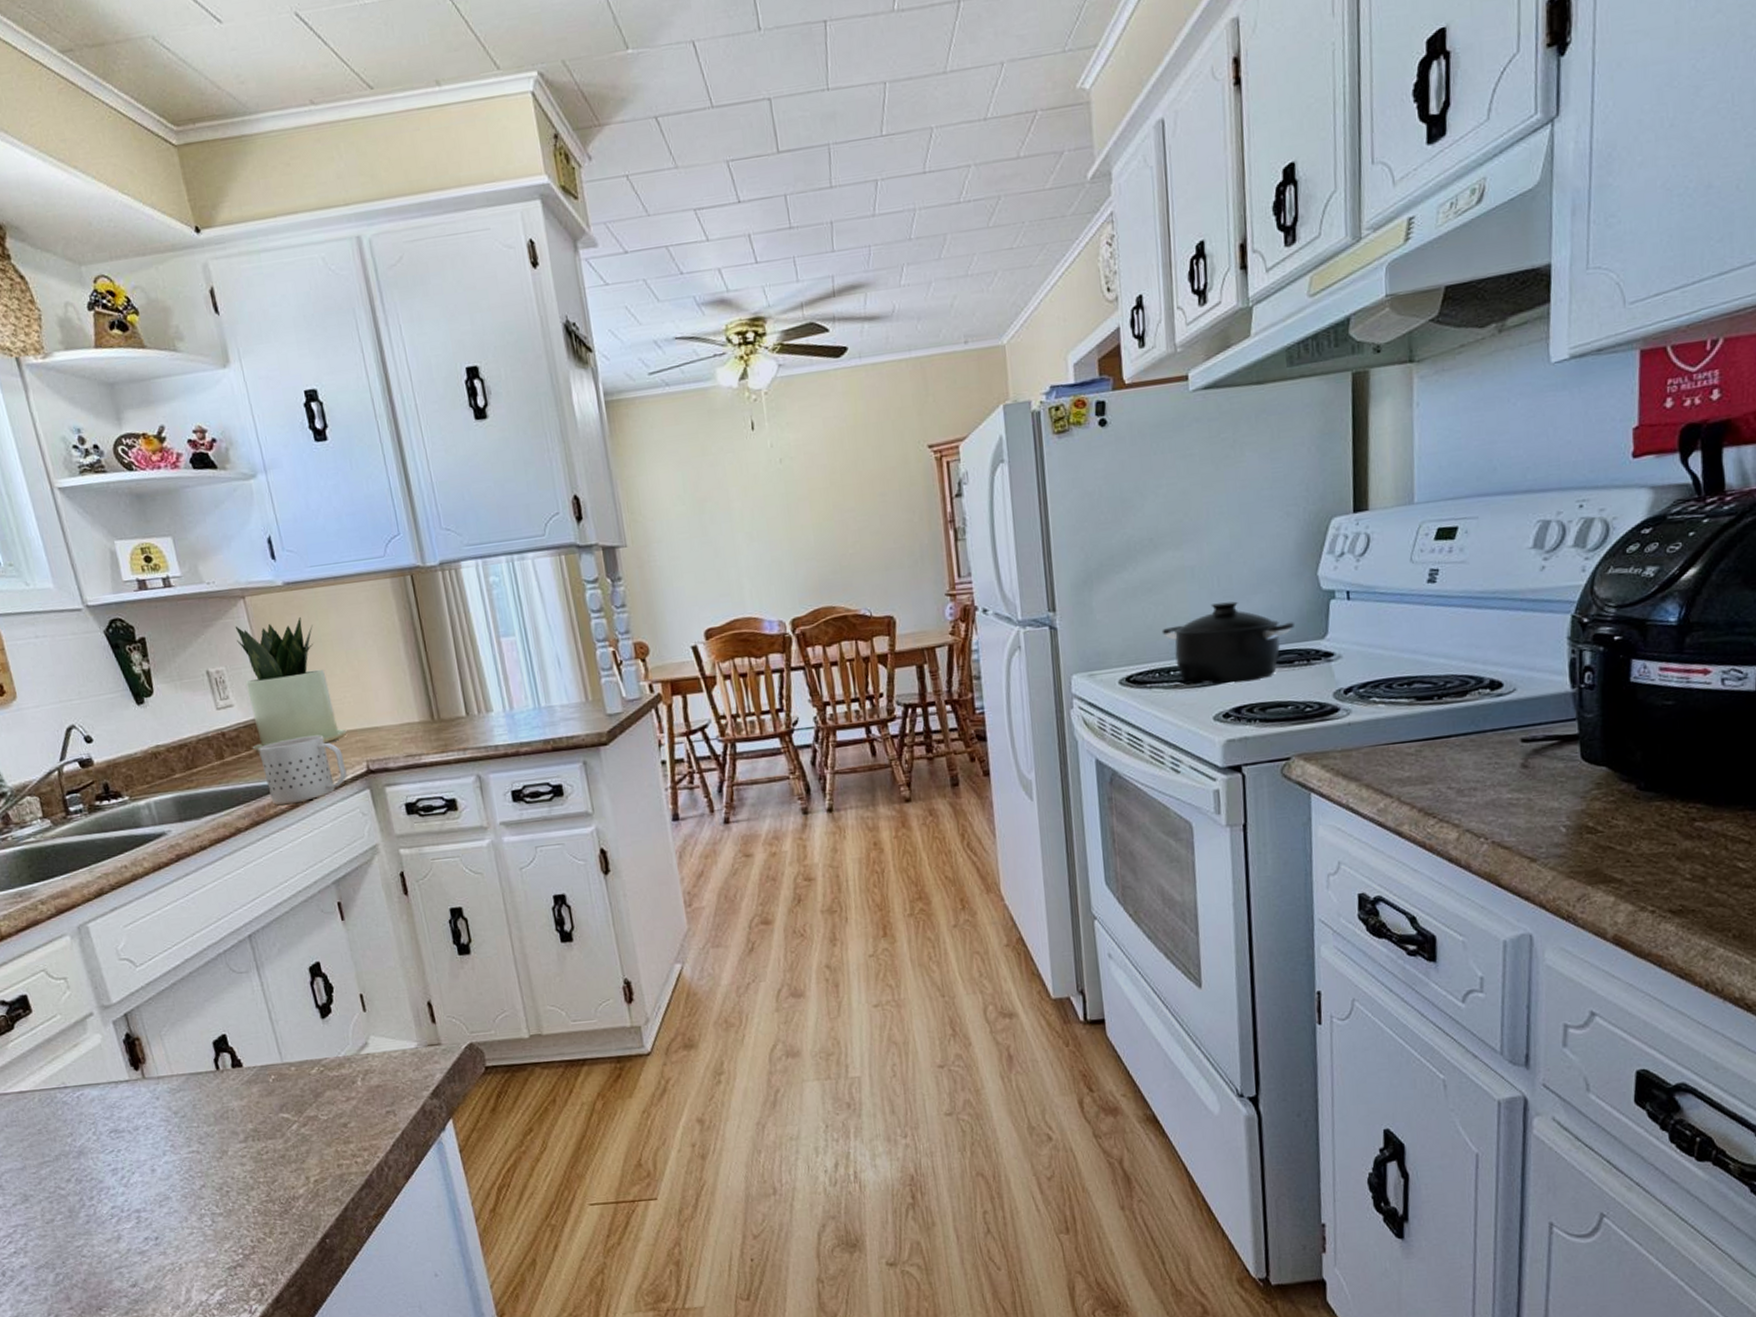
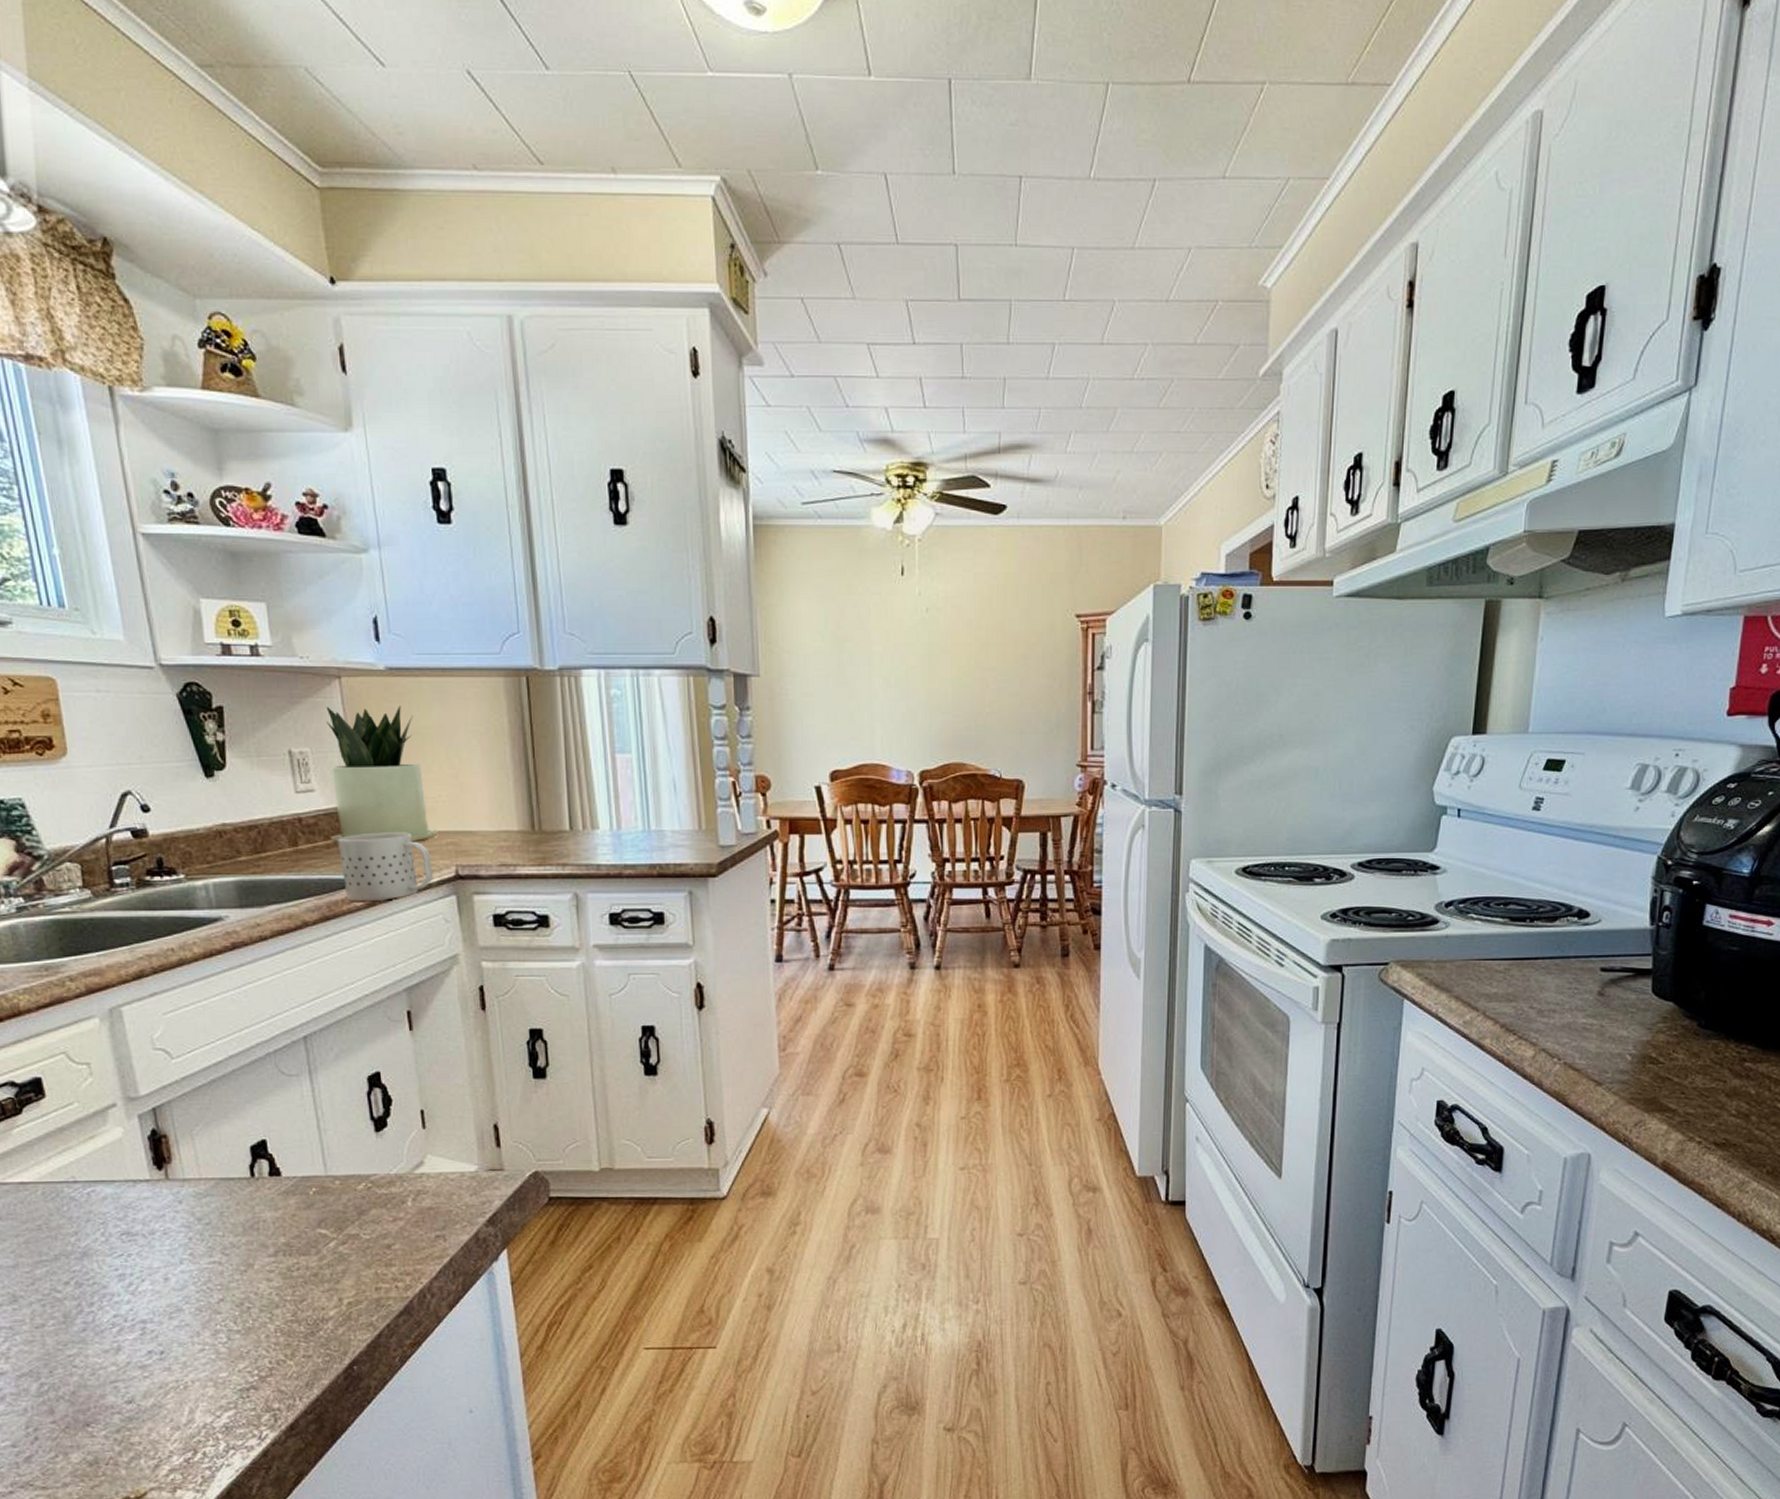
saucepan: present [1161,601,1296,683] -> none [1281,806,1407,884]

